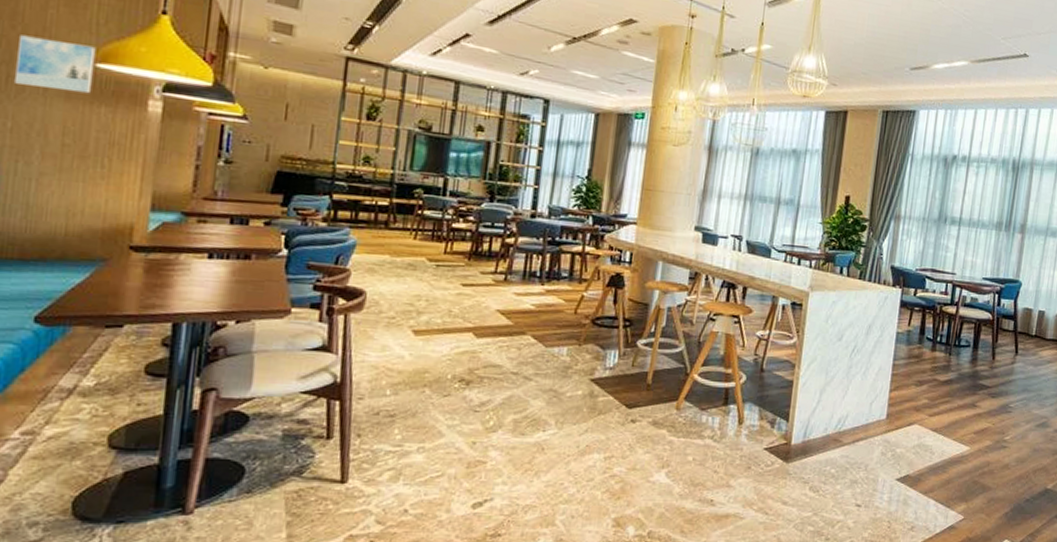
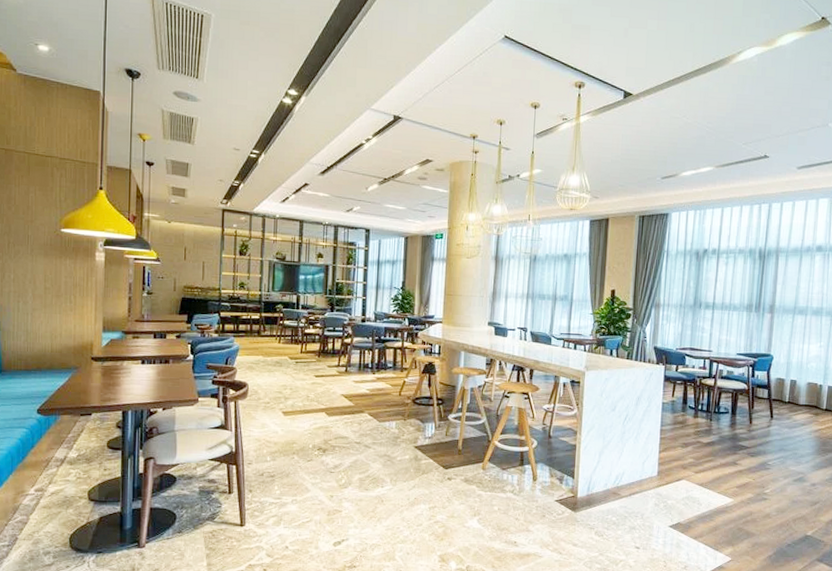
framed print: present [13,35,96,94] -> none [12,213,61,251]

